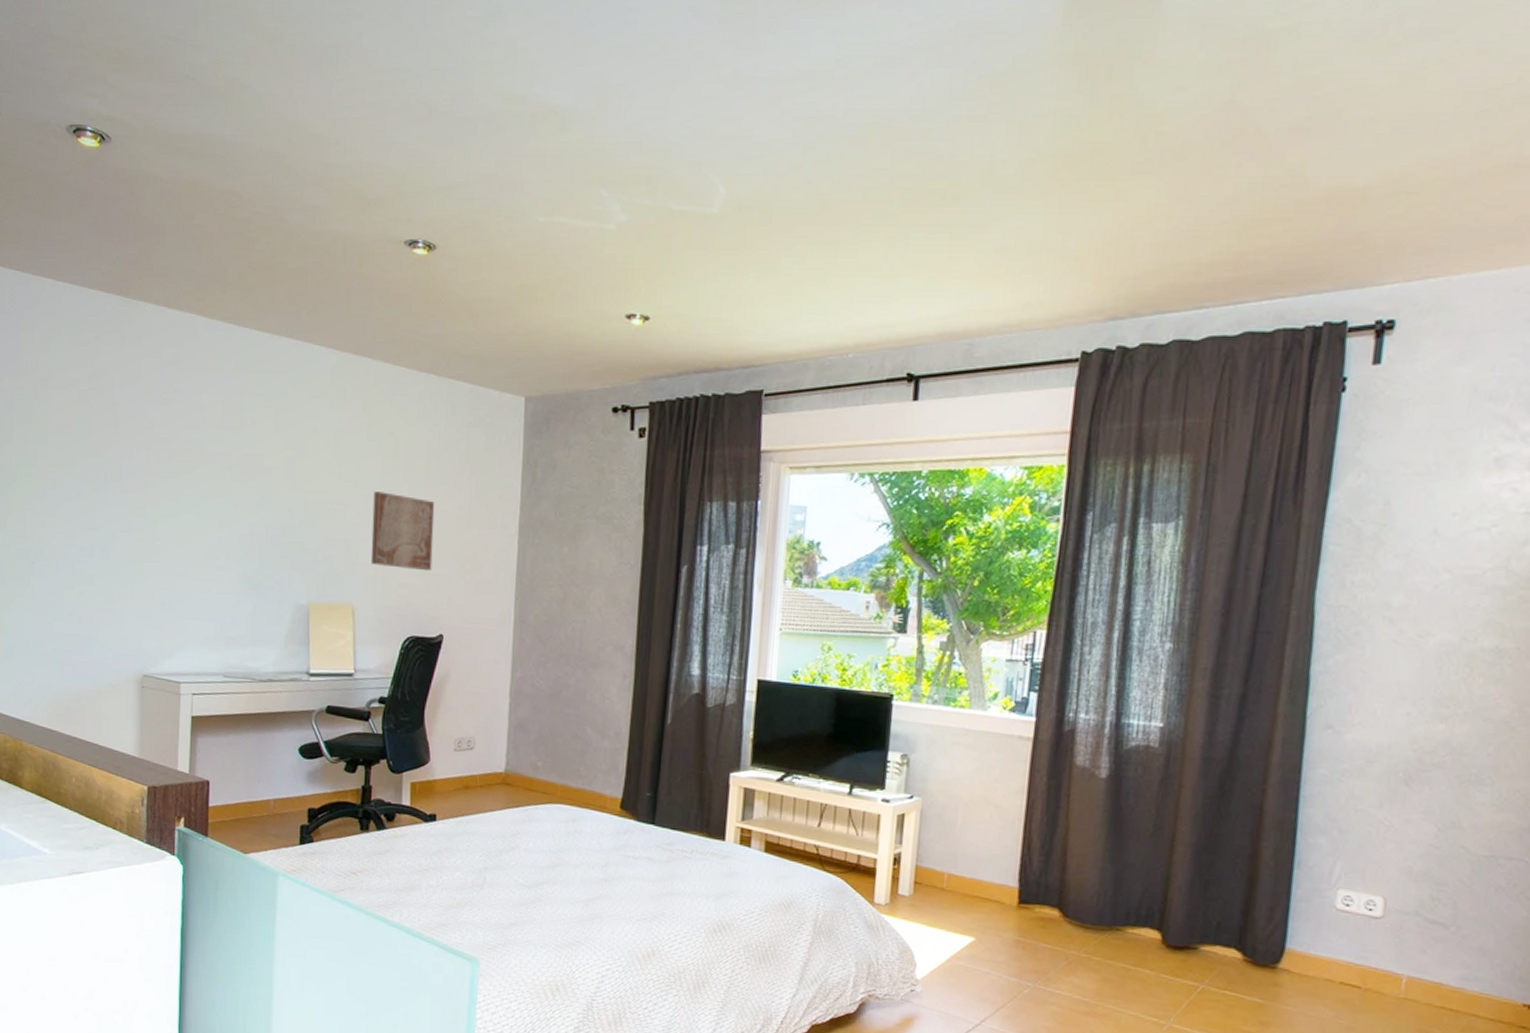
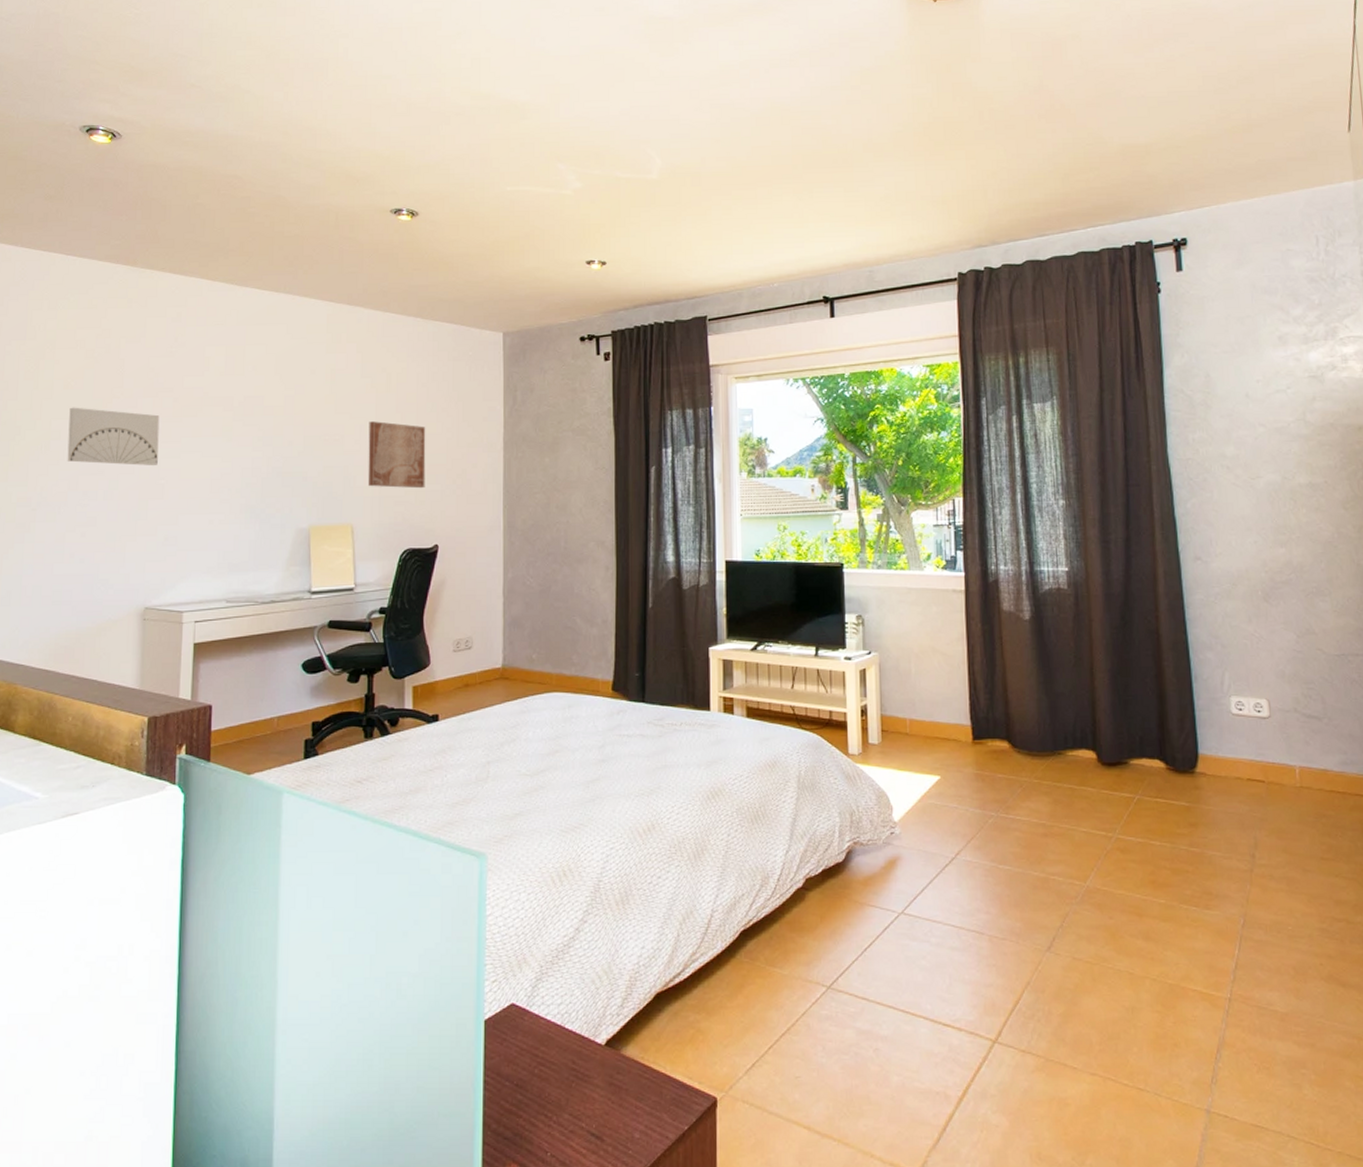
wall art: none [63,454,155,525] -> present [67,407,160,466]

